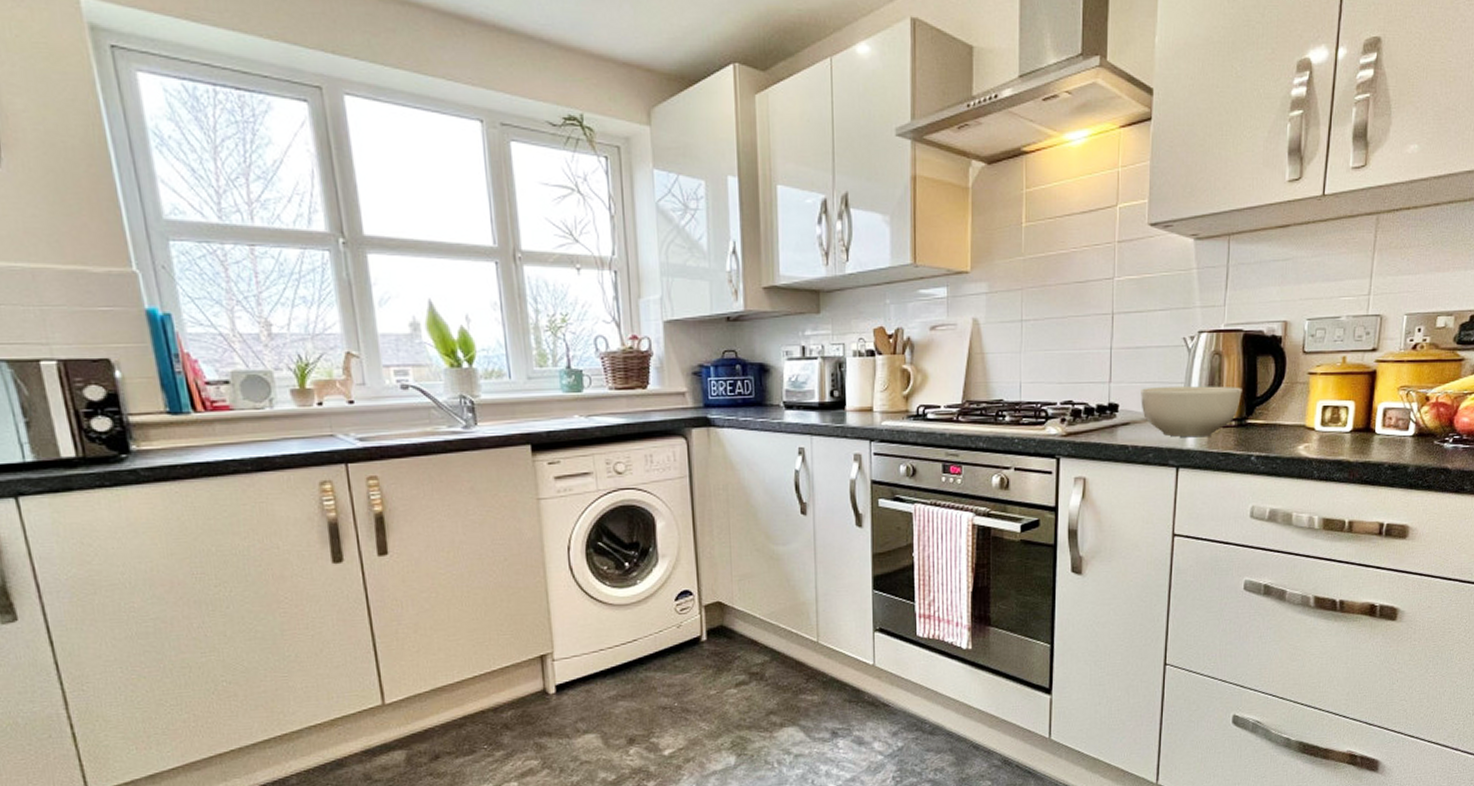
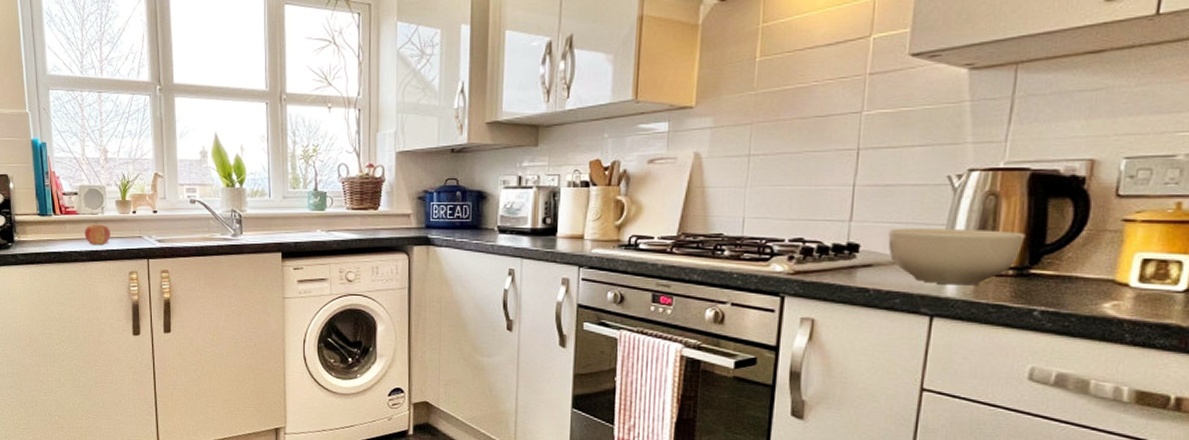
fruit: none [245,420,287,450] -> present [84,223,111,245]

